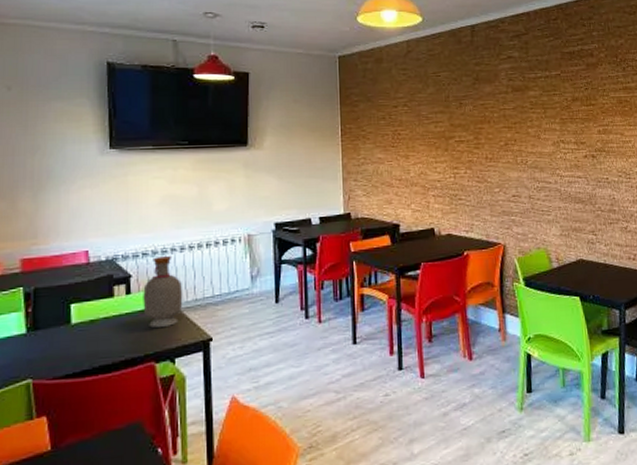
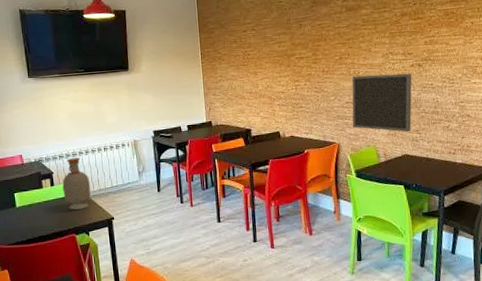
wall art: none [519,165,587,233] -> present [352,73,412,132]

